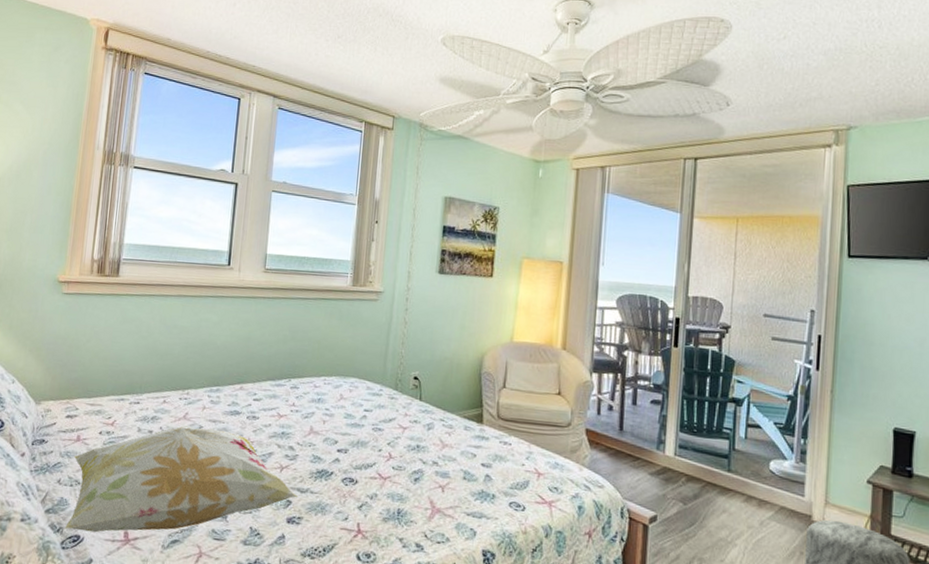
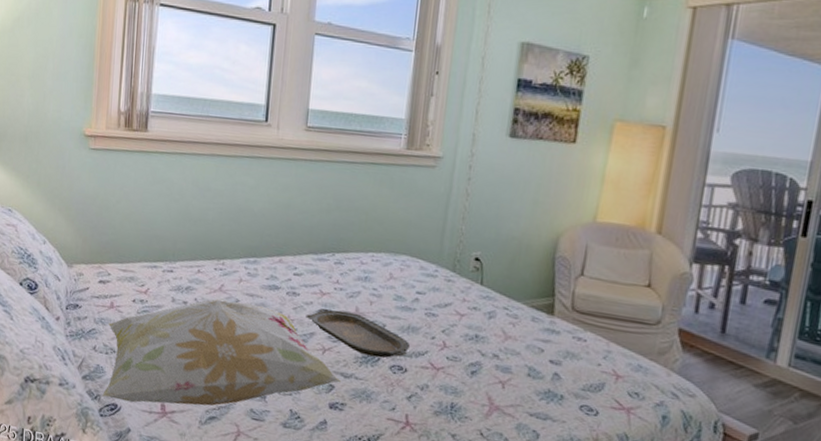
serving tray: none [264,429,360,472] -> present [306,308,411,358]

